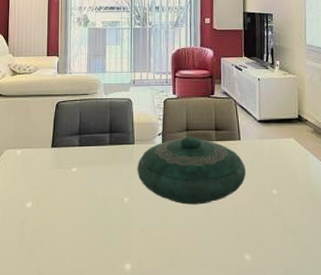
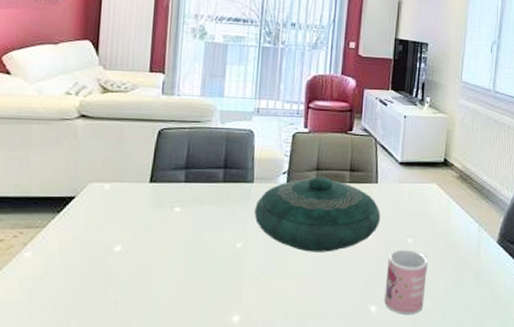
mug: none [256,200,295,262] -> present [384,249,429,314]

